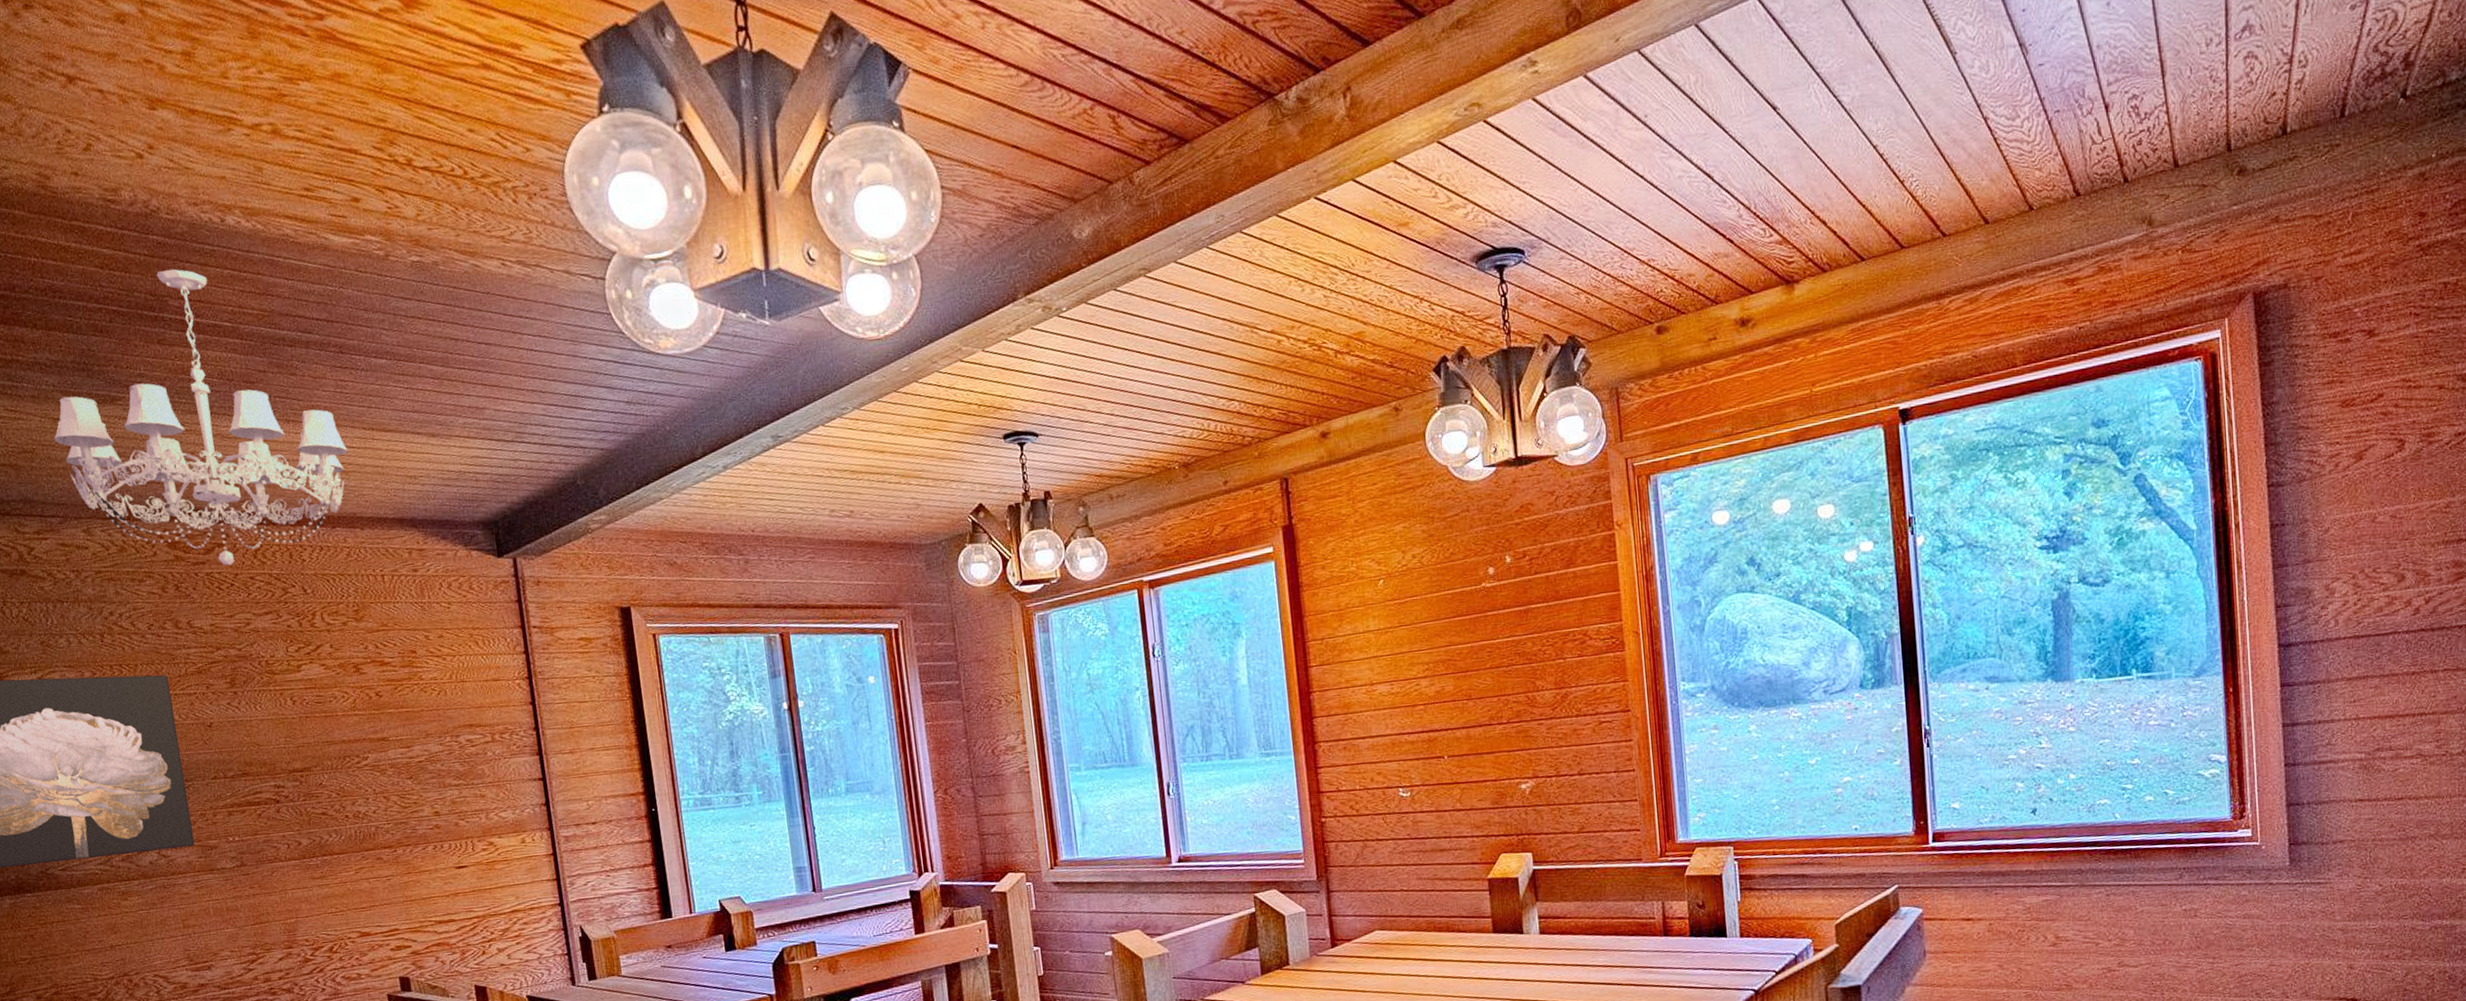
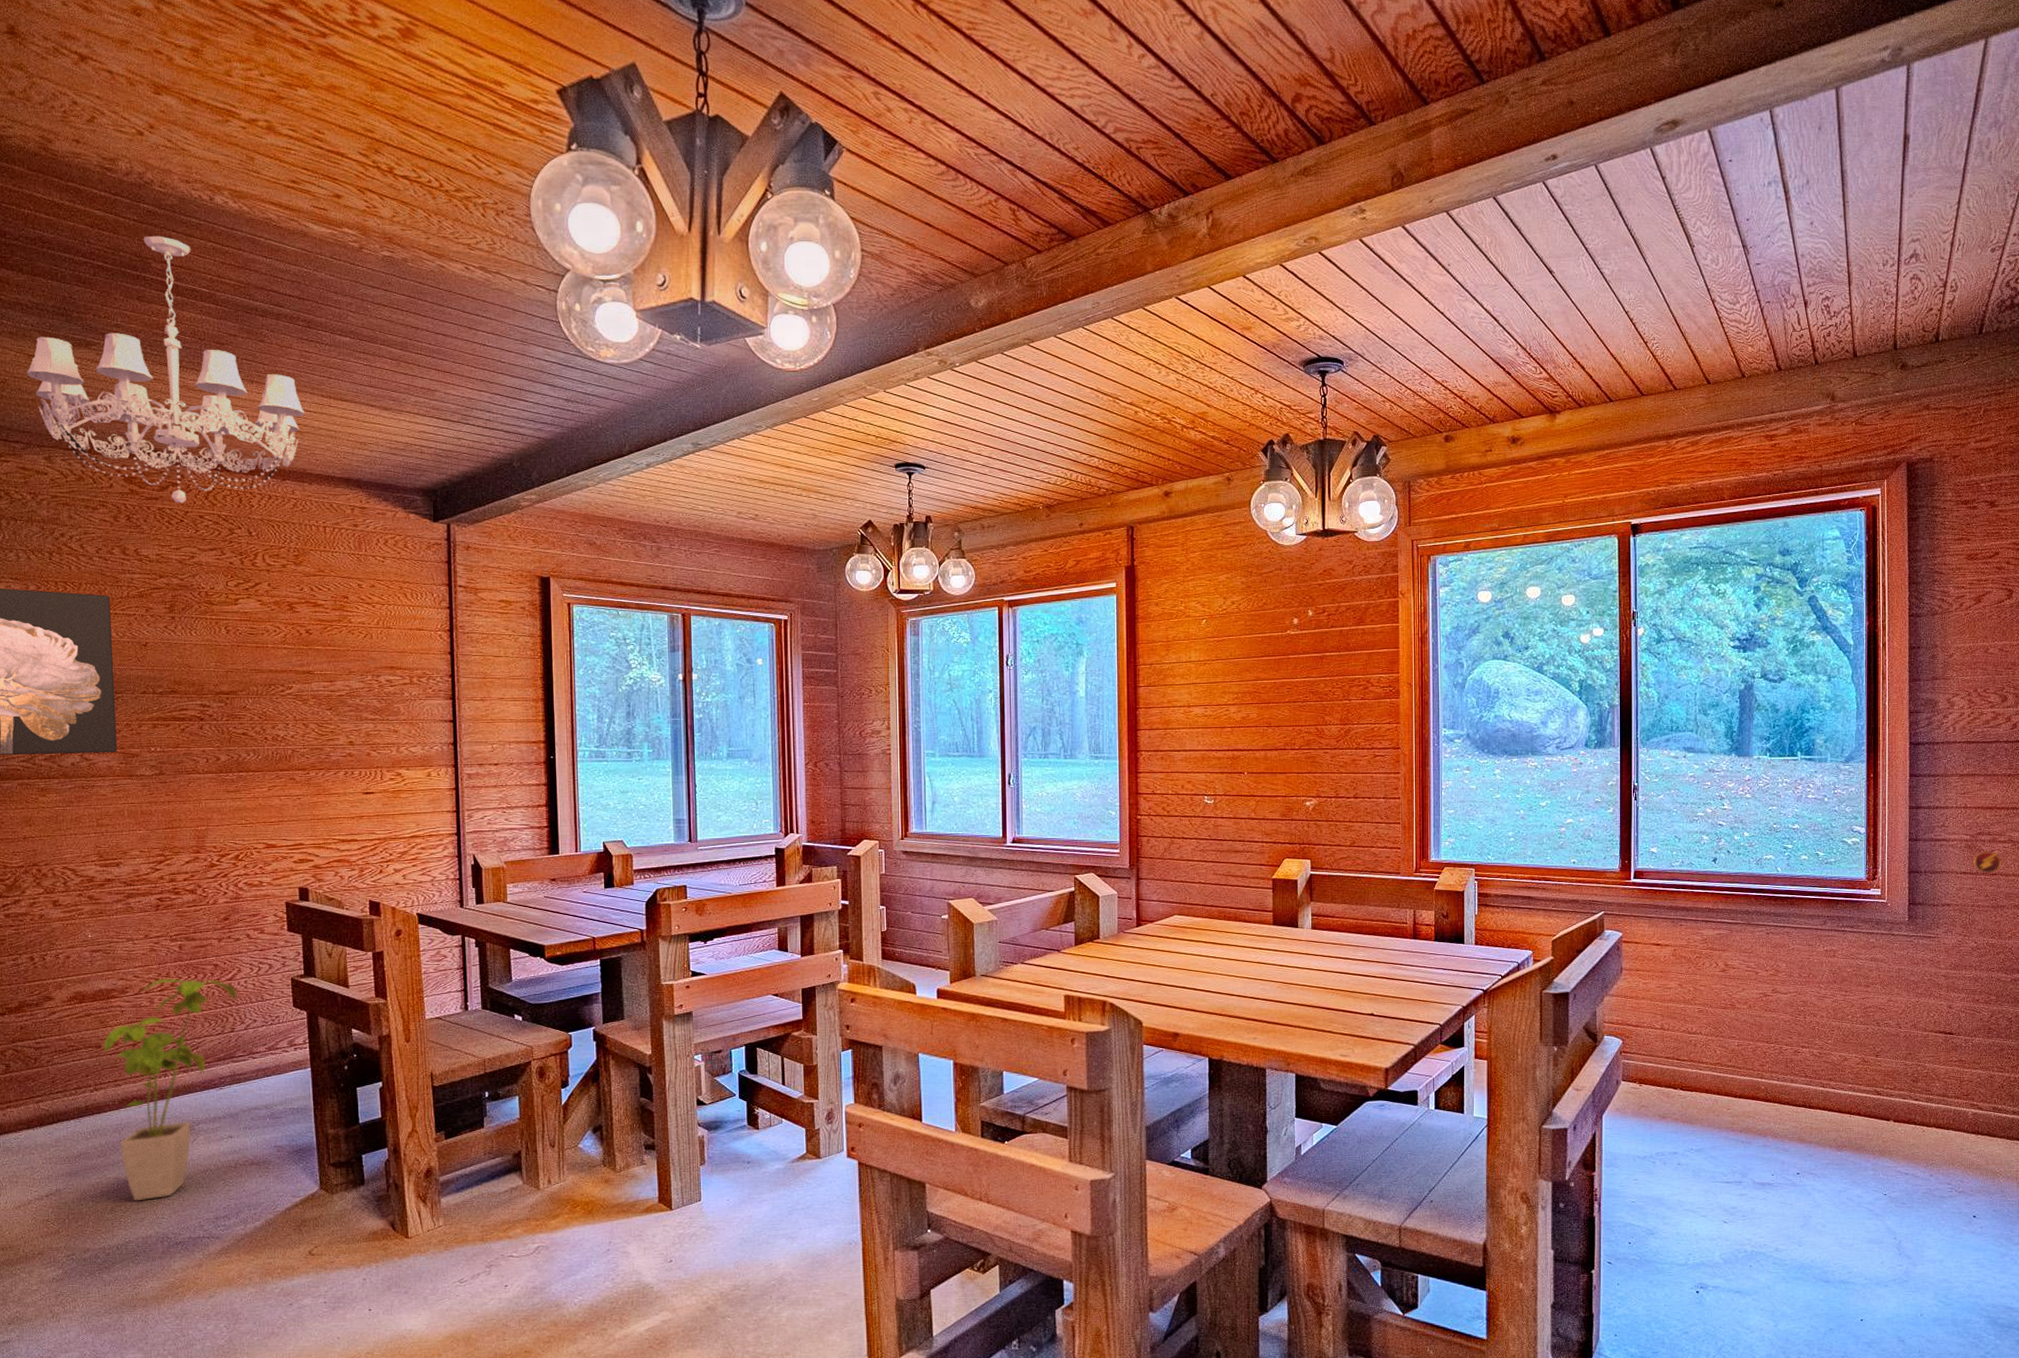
badge: none [2371,769,2409,799] -> present [1973,850,2001,873]

